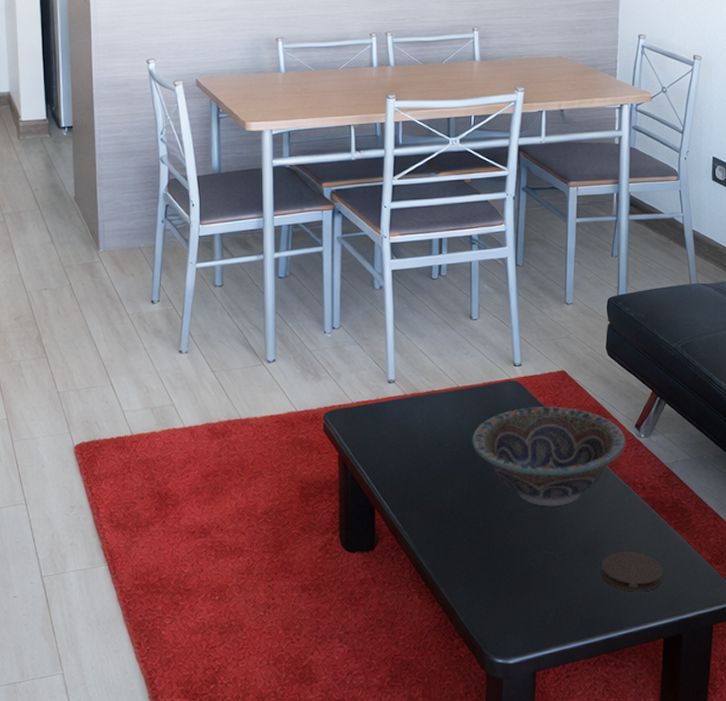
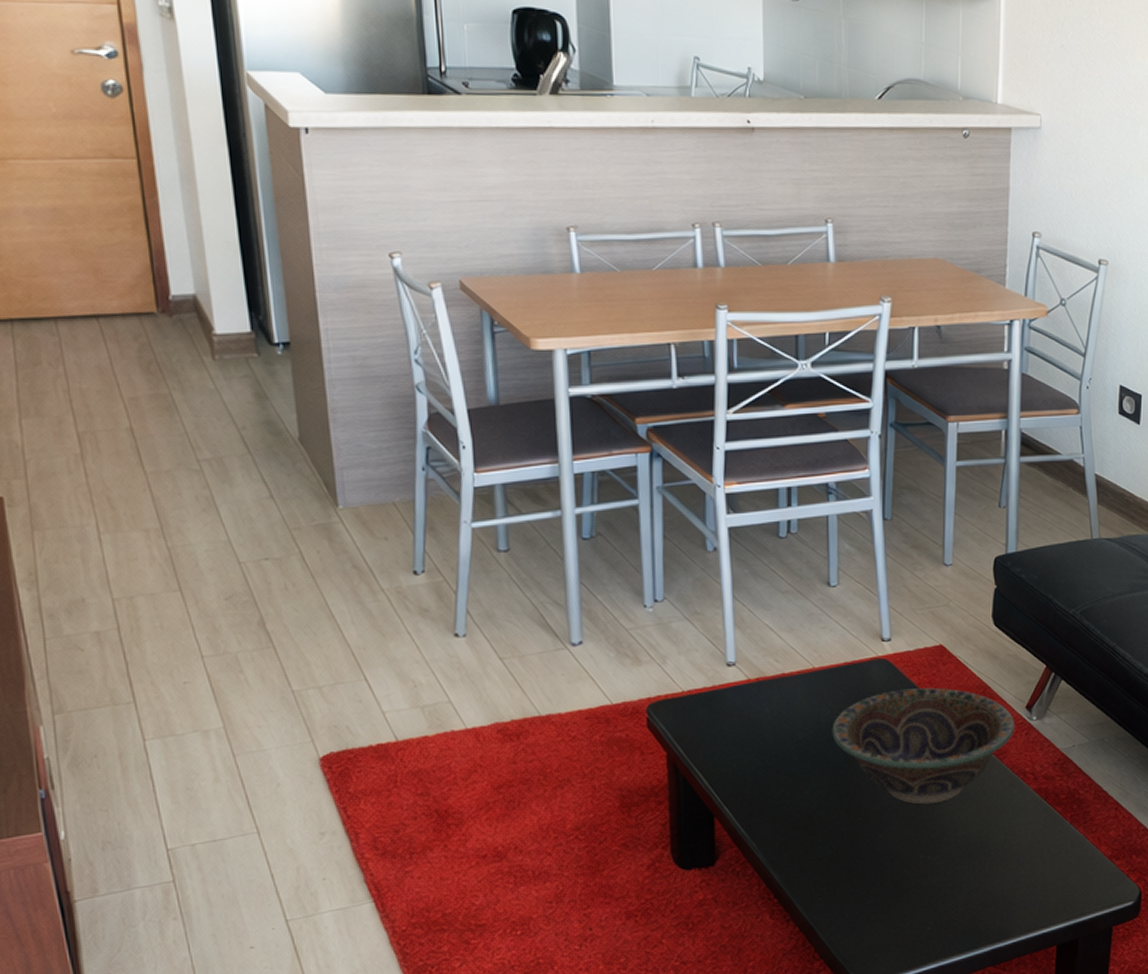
coaster: present [601,551,663,592] -> none [986,850,1057,896]

